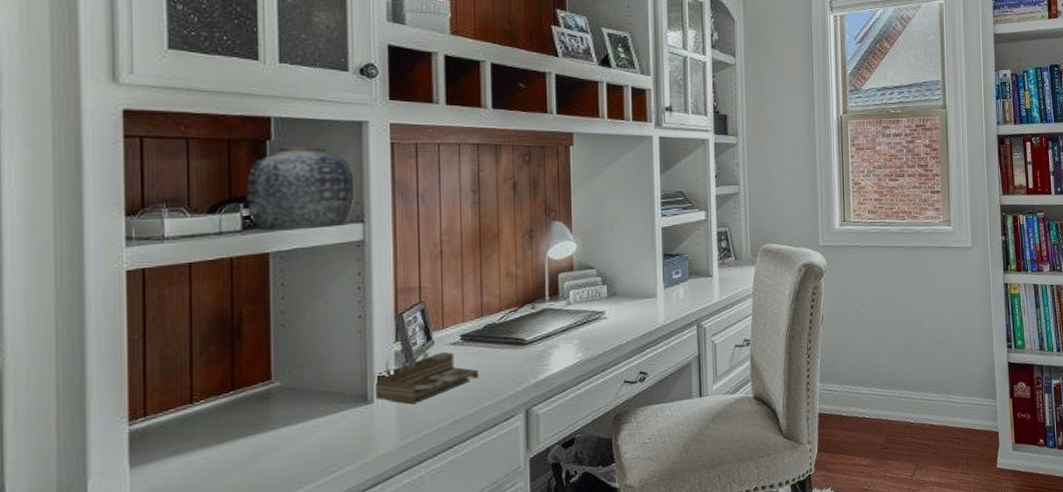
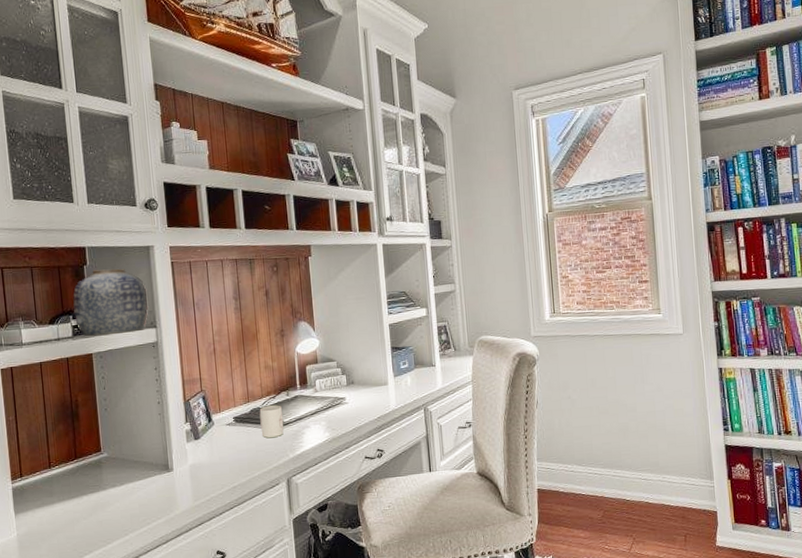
desk organizer: present [376,349,480,405] -> none [173,428,250,473]
mug: none [495,320,526,361] -> present [259,405,284,439]

